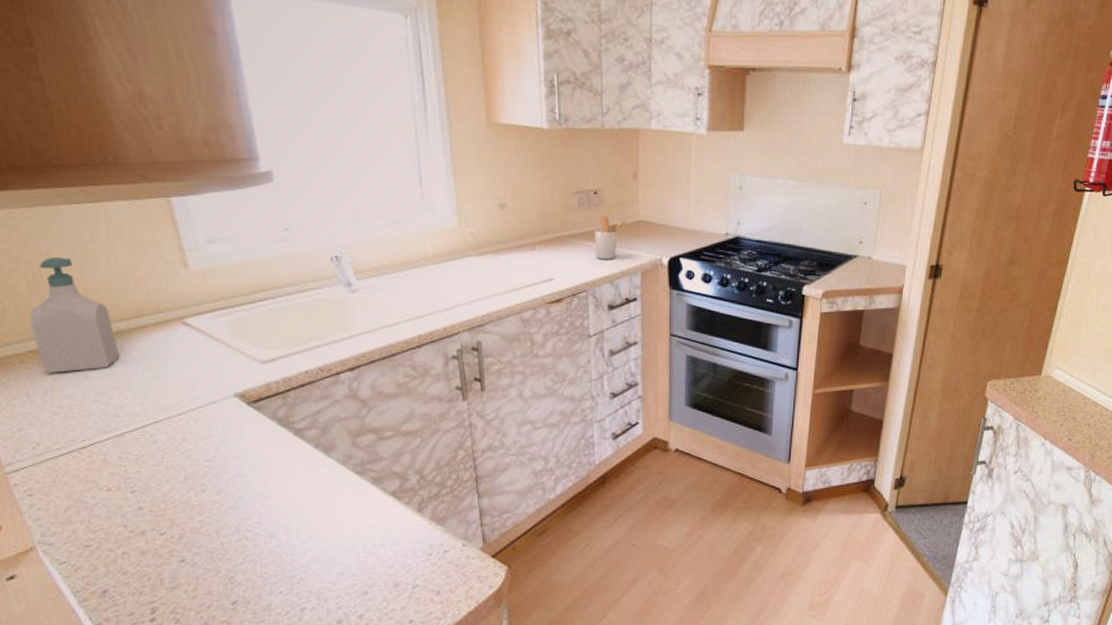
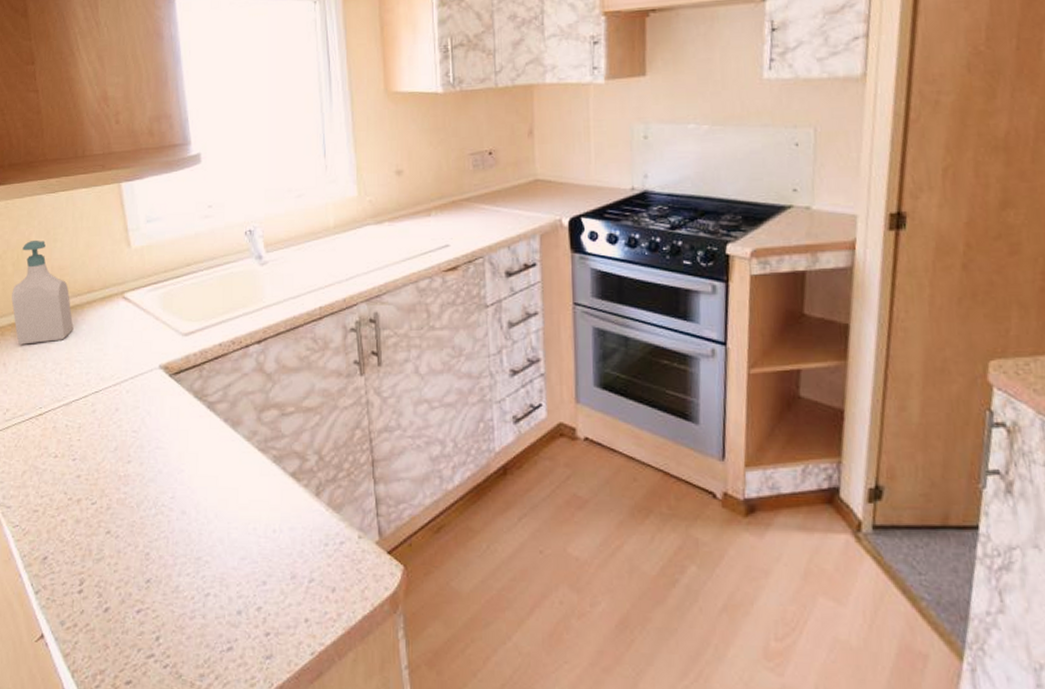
utensil holder: present [593,216,627,259] -> none [489,176,523,223]

